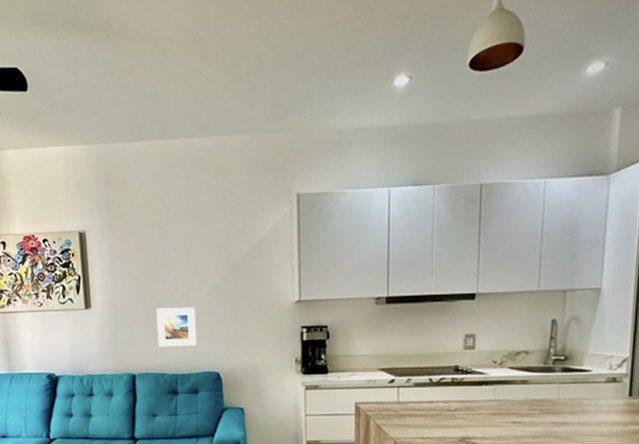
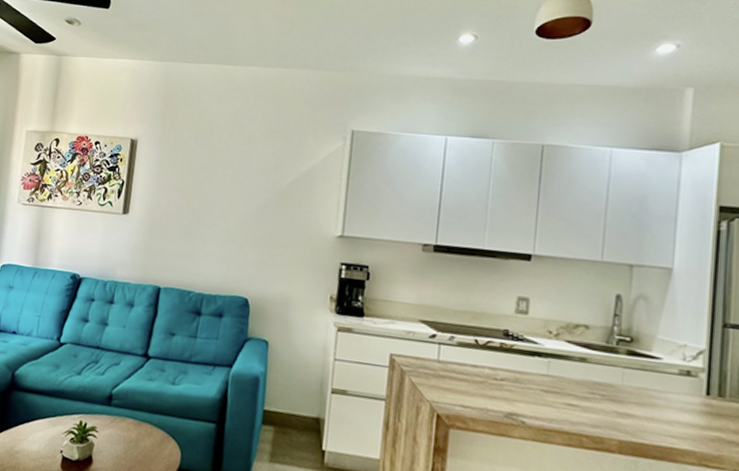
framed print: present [156,307,198,347] -> none [189,223,233,268]

